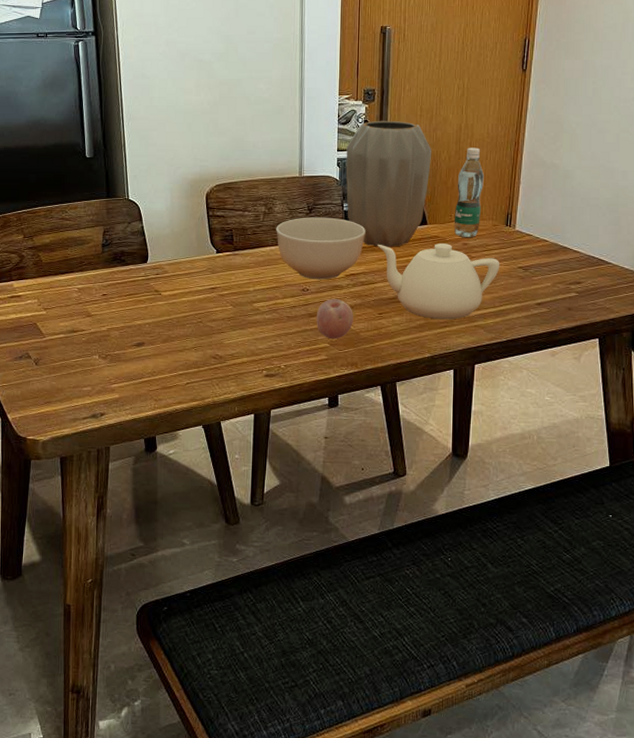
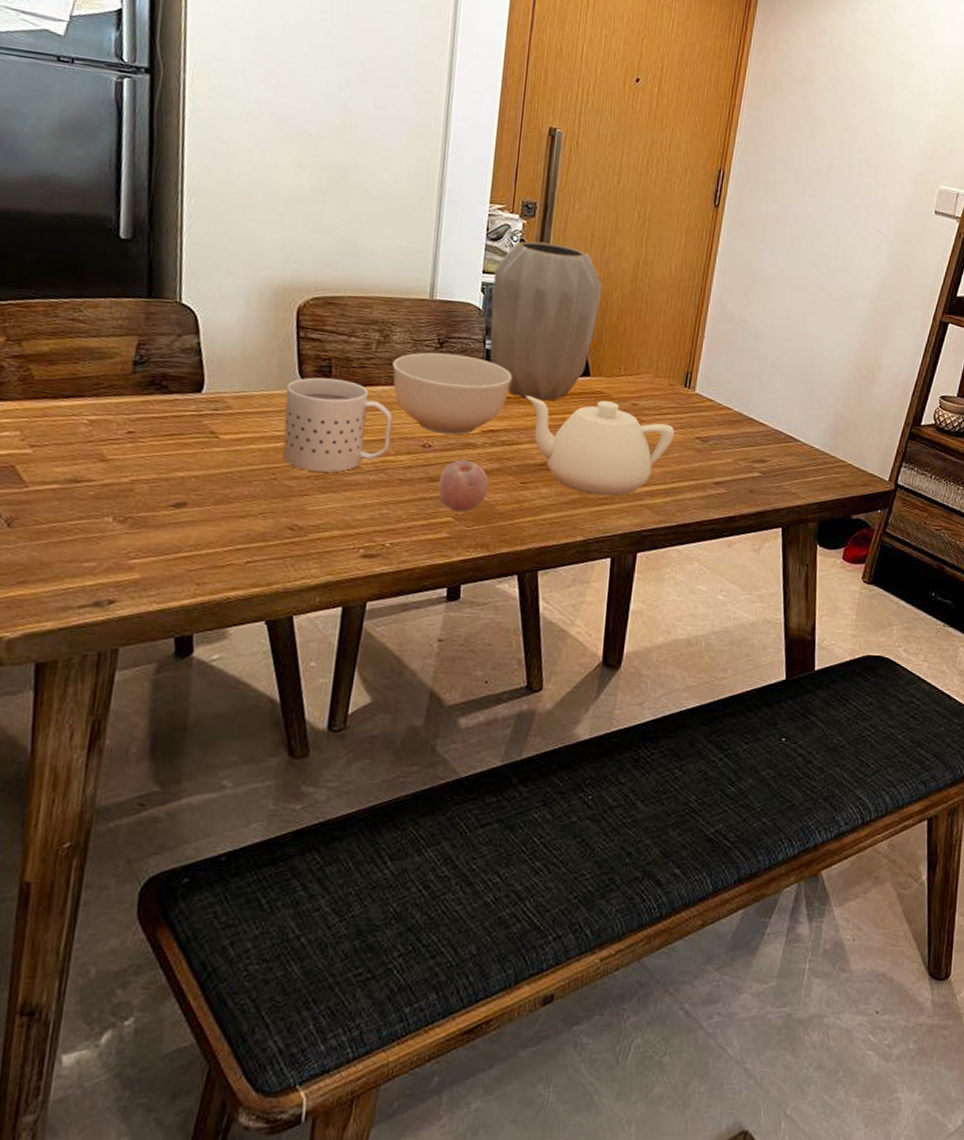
mug: none [203,244,279,315] -> present [282,377,393,473]
bottle: present [454,147,484,237] -> none [622,288,662,397]

